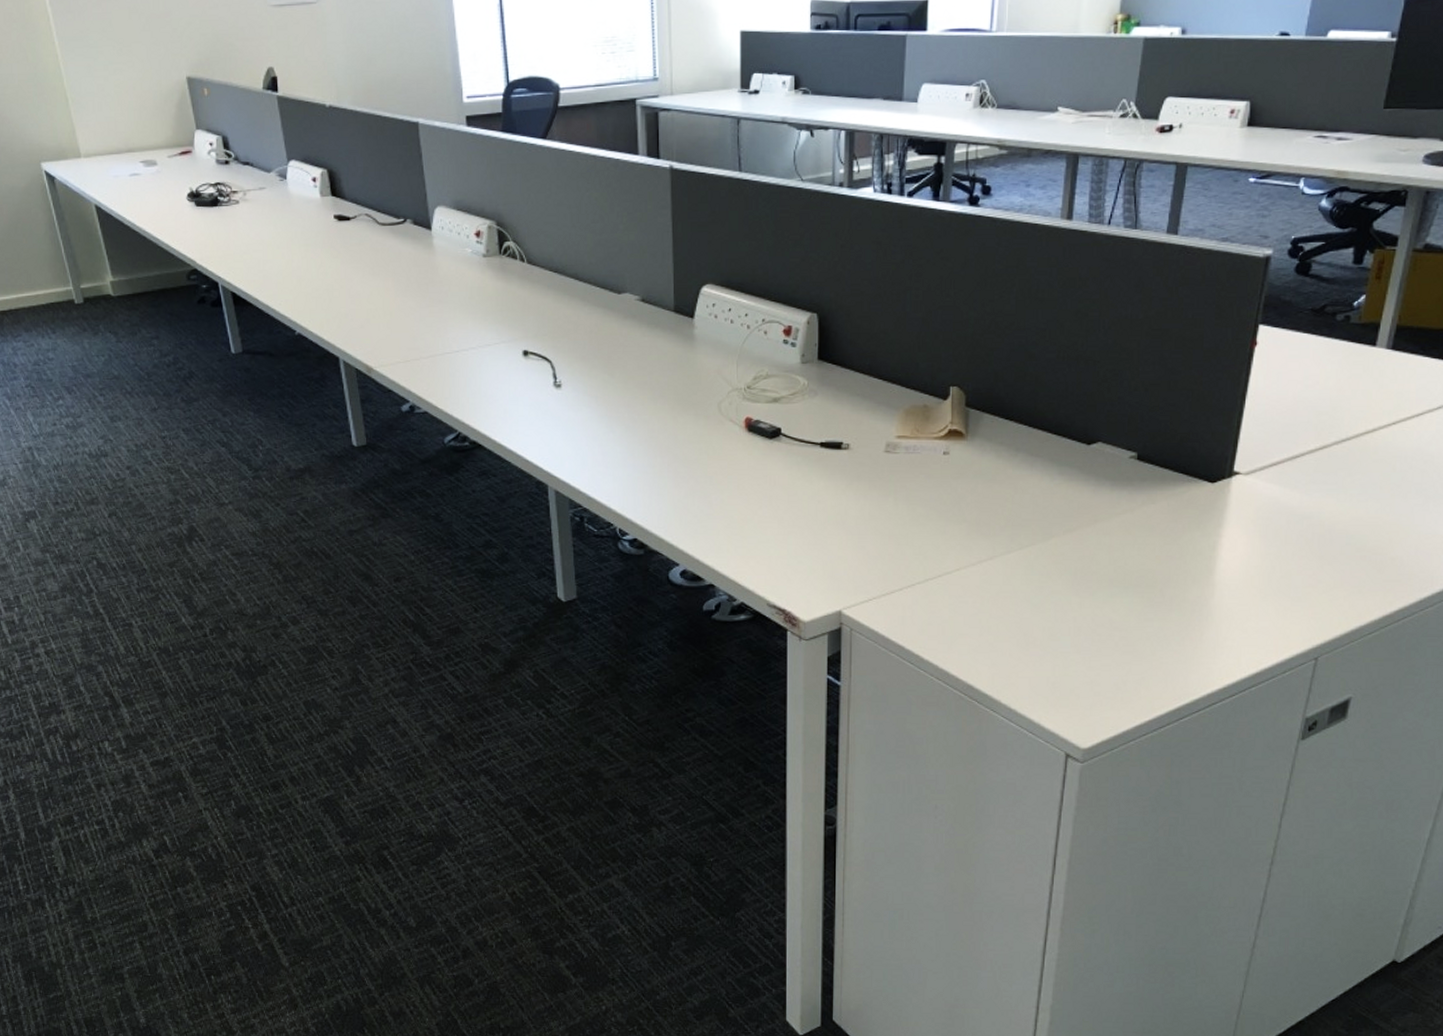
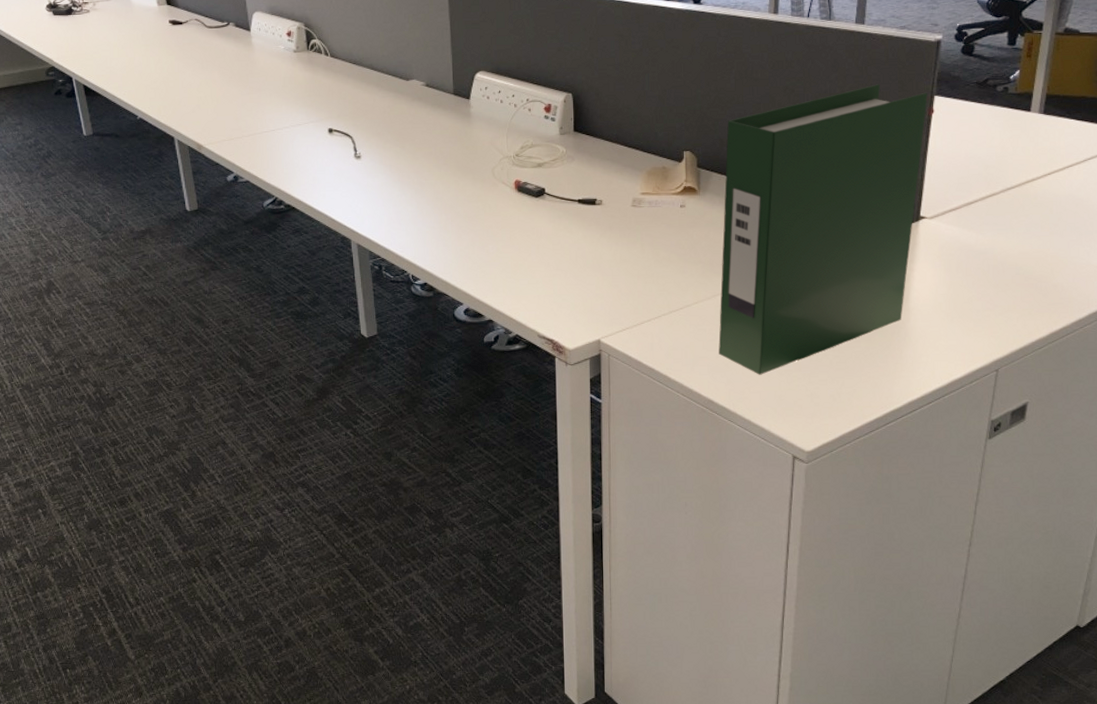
binder: none [982,309,1251,657] -> present [718,84,928,375]

